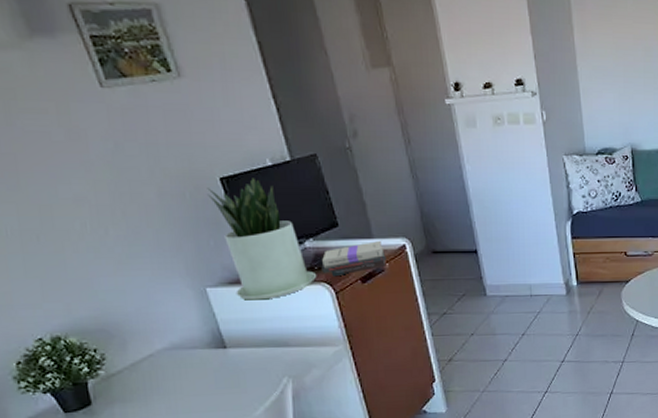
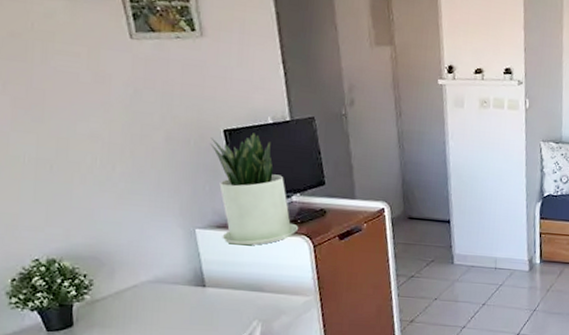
books: present [321,241,386,277] -> none [304,202,365,232]

